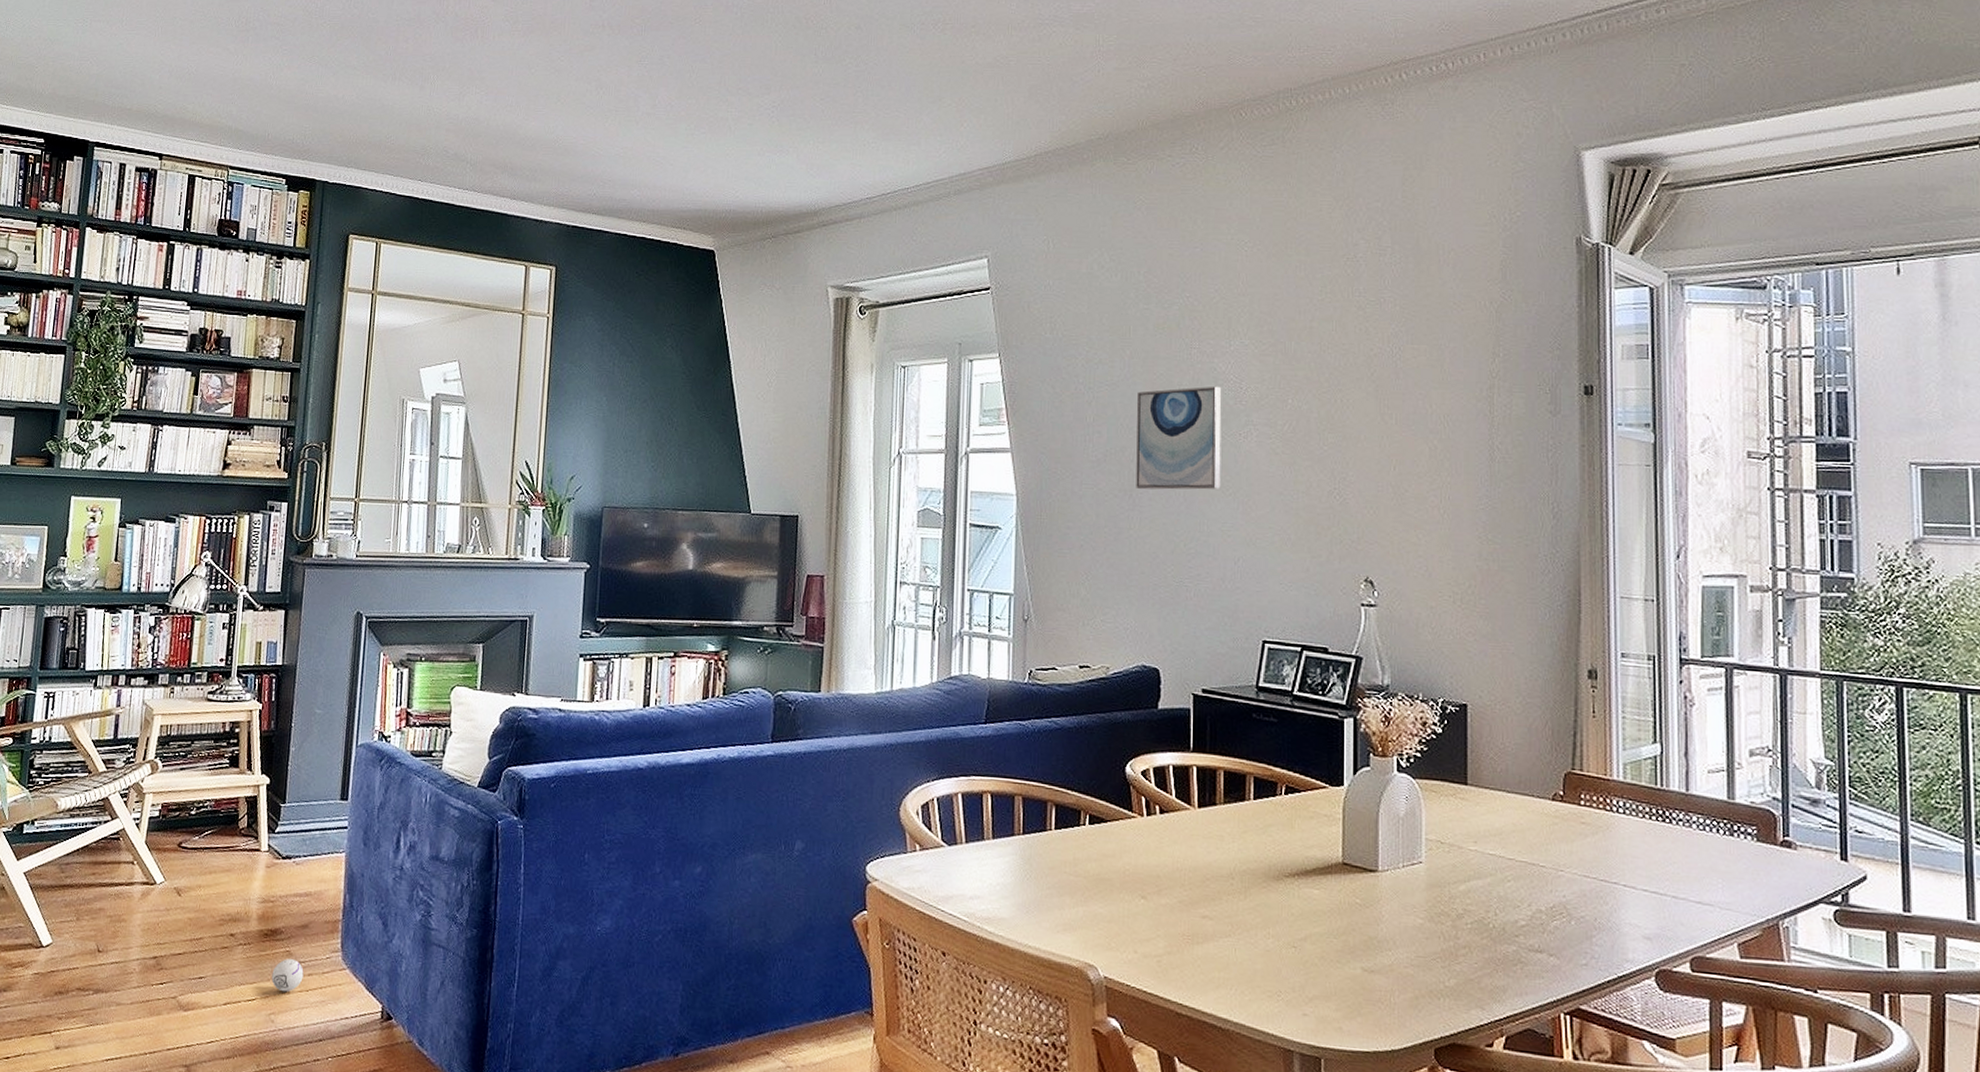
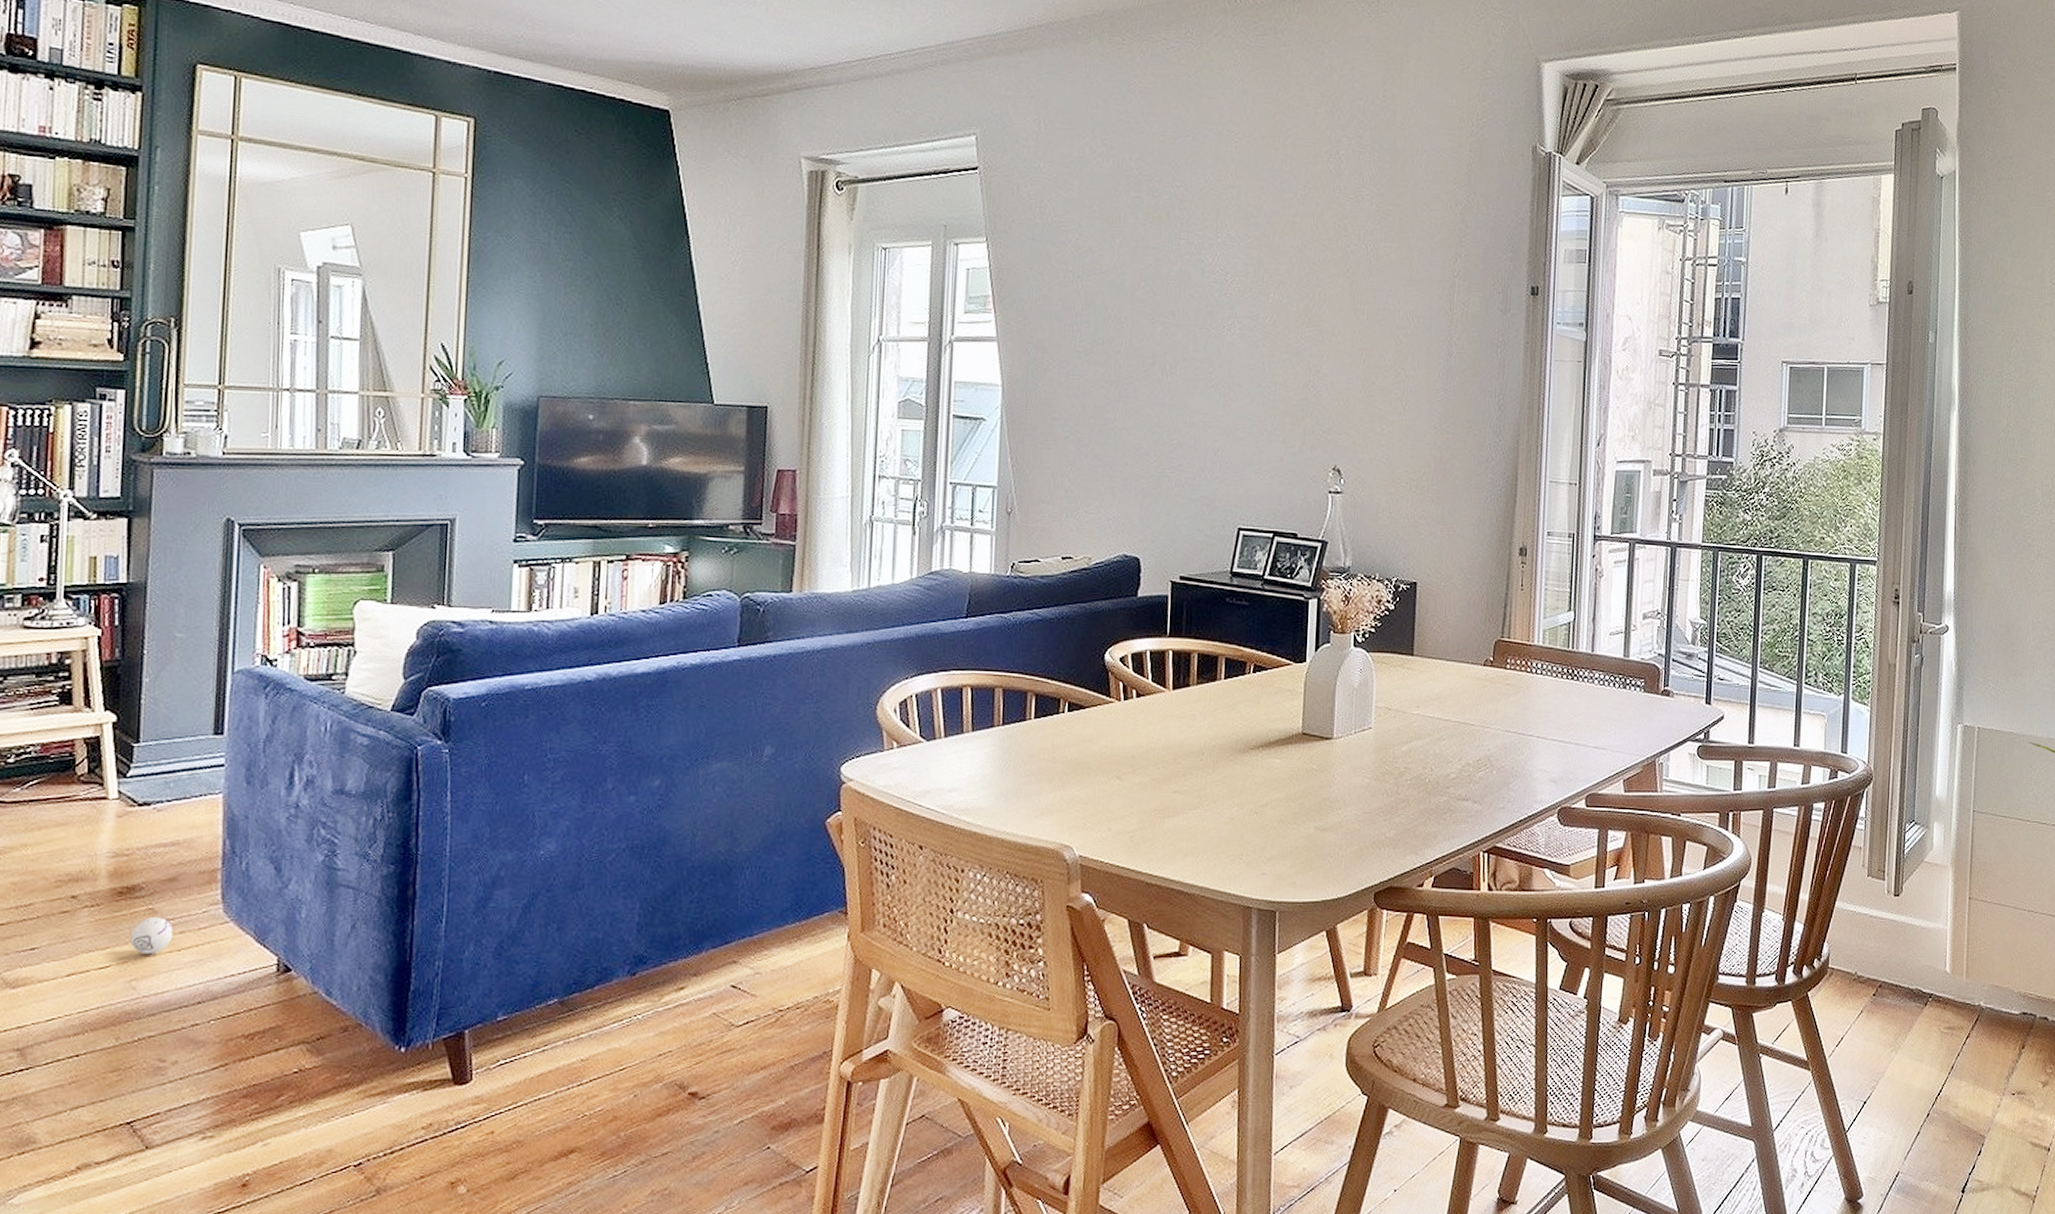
wall art: present [1136,387,1222,490] -> none [1122,278,1207,381]

